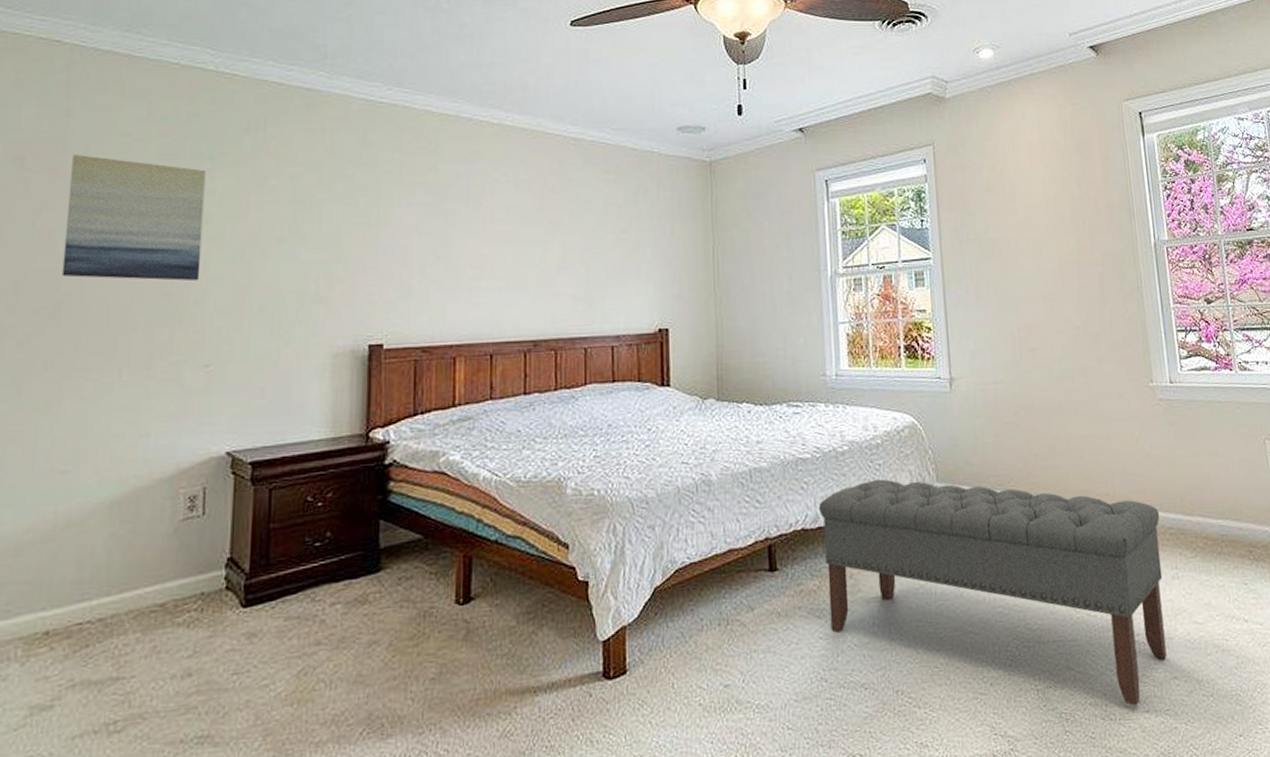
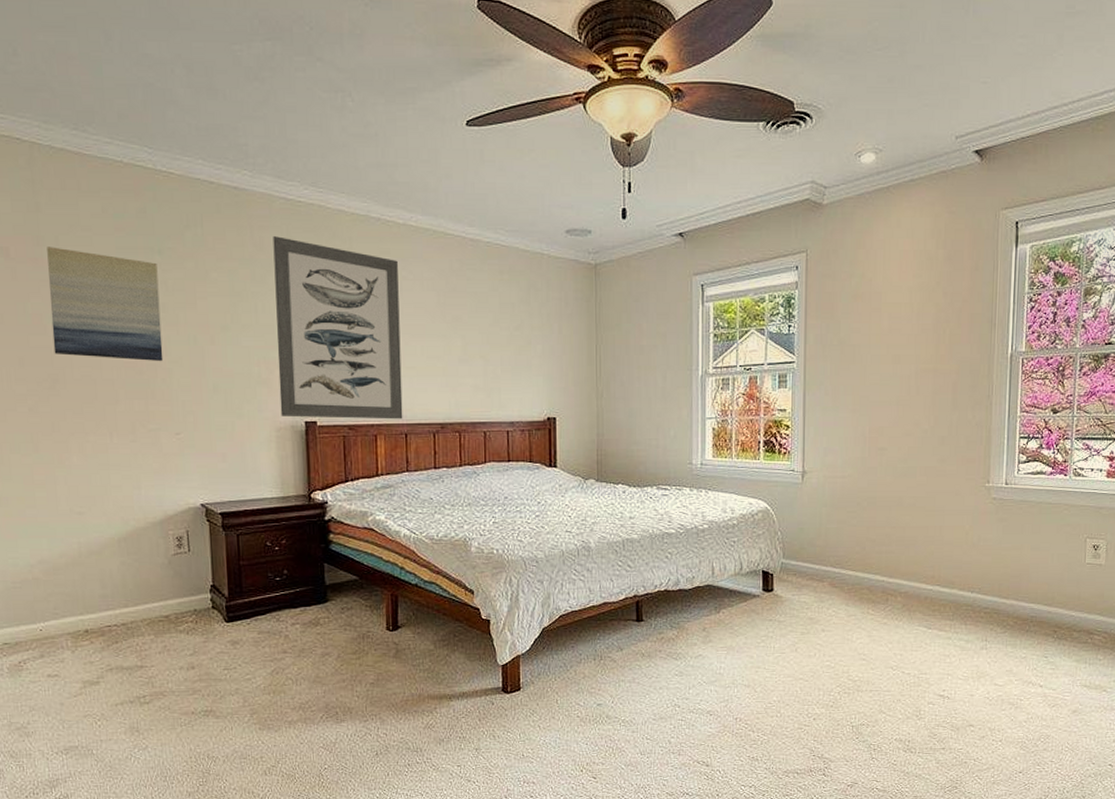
wall art: none [339,139,490,341] -> present [273,236,403,420]
bench: present [818,479,1167,706] -> none [680,553,978,744]

